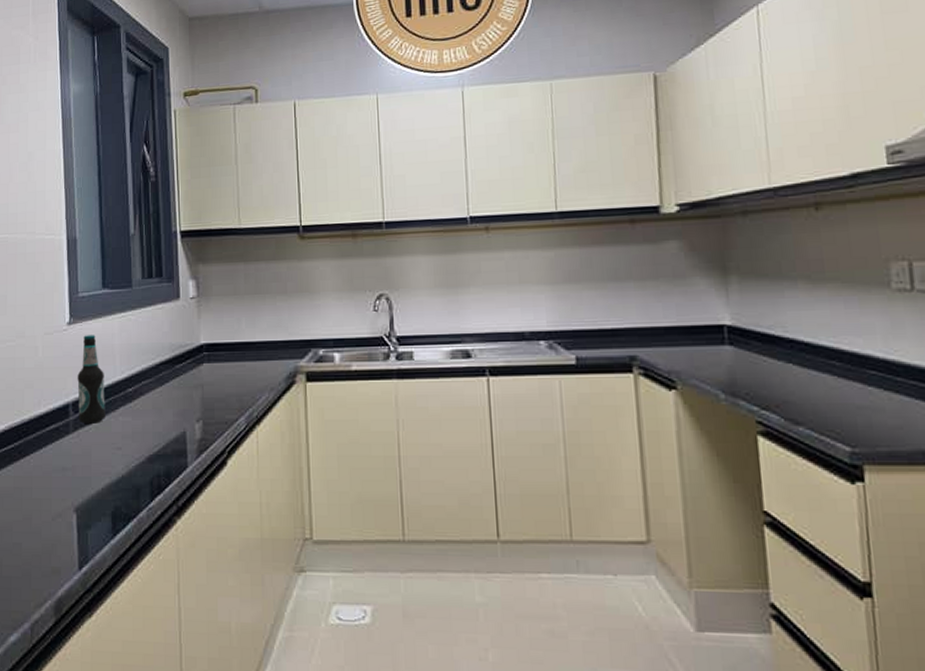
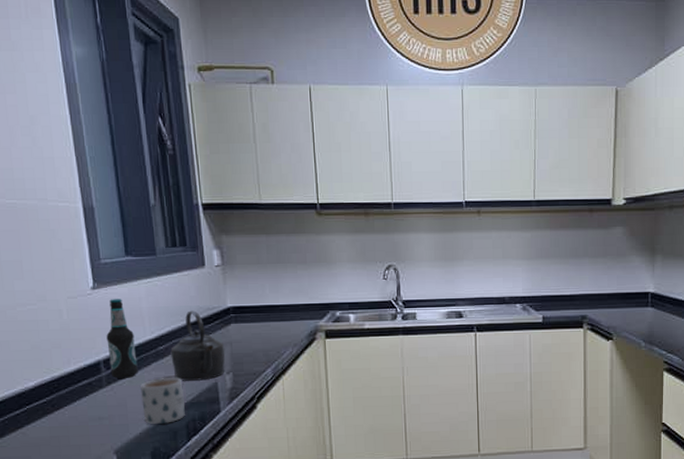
mug: none [107,425,150,478] -> present [140,378,185,424]
kettle: none [139,348,196,429] -> present [170,310,226,381]

